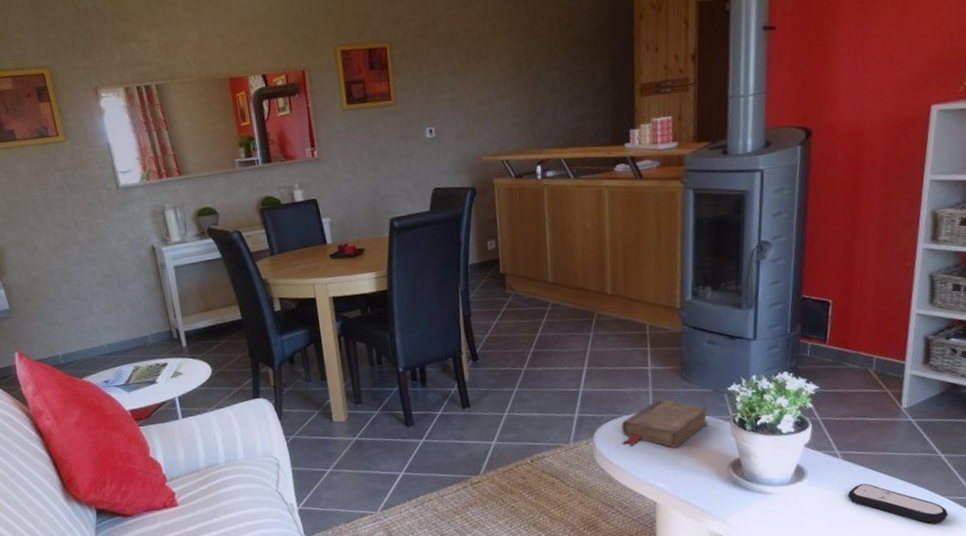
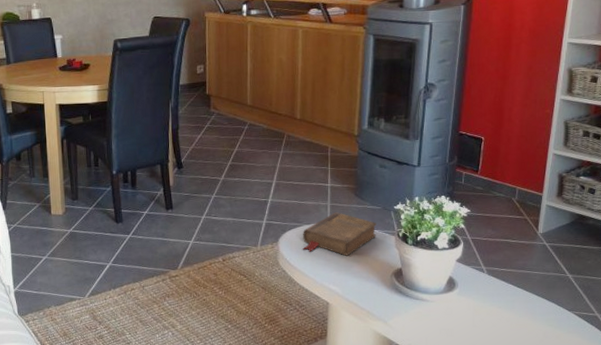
remote control: present [847,483,948,524] -> none [490,297,573,335]

